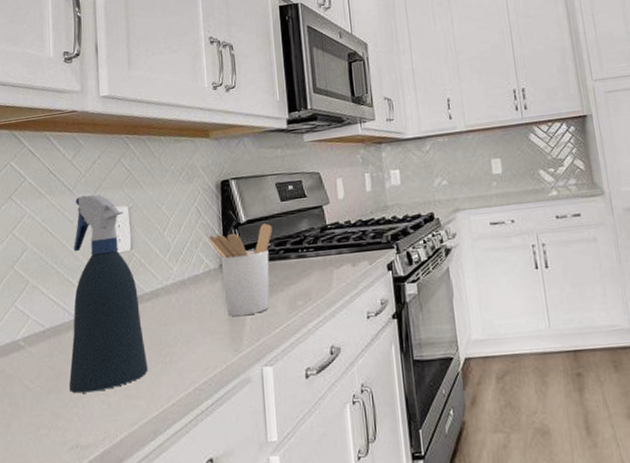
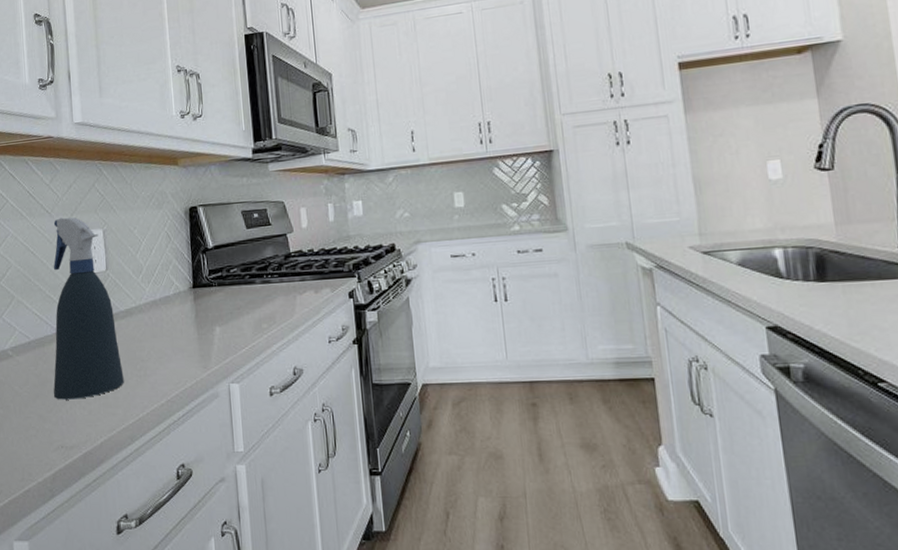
utensil holder: present [209,223,272,317] -> none [178,249,239,337]

